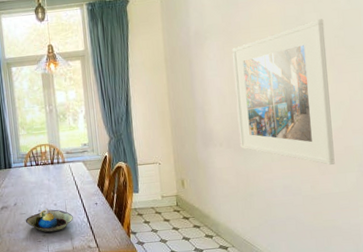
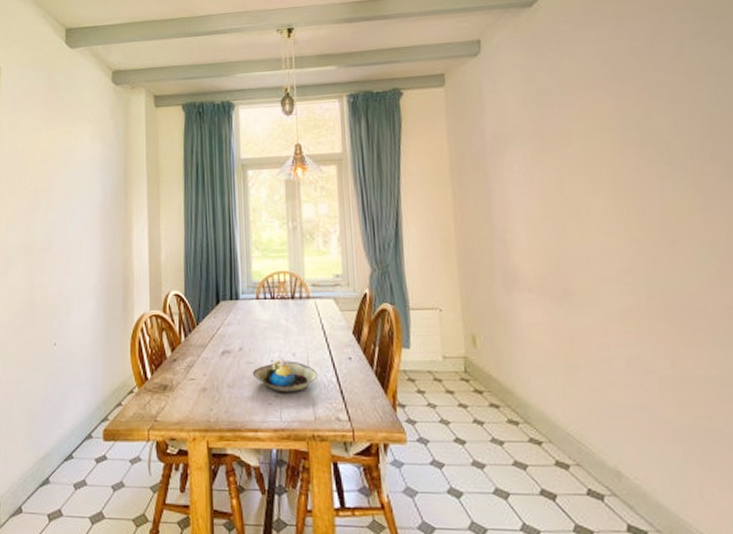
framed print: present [232,19,335,165] -> none [545,124,708,332]

